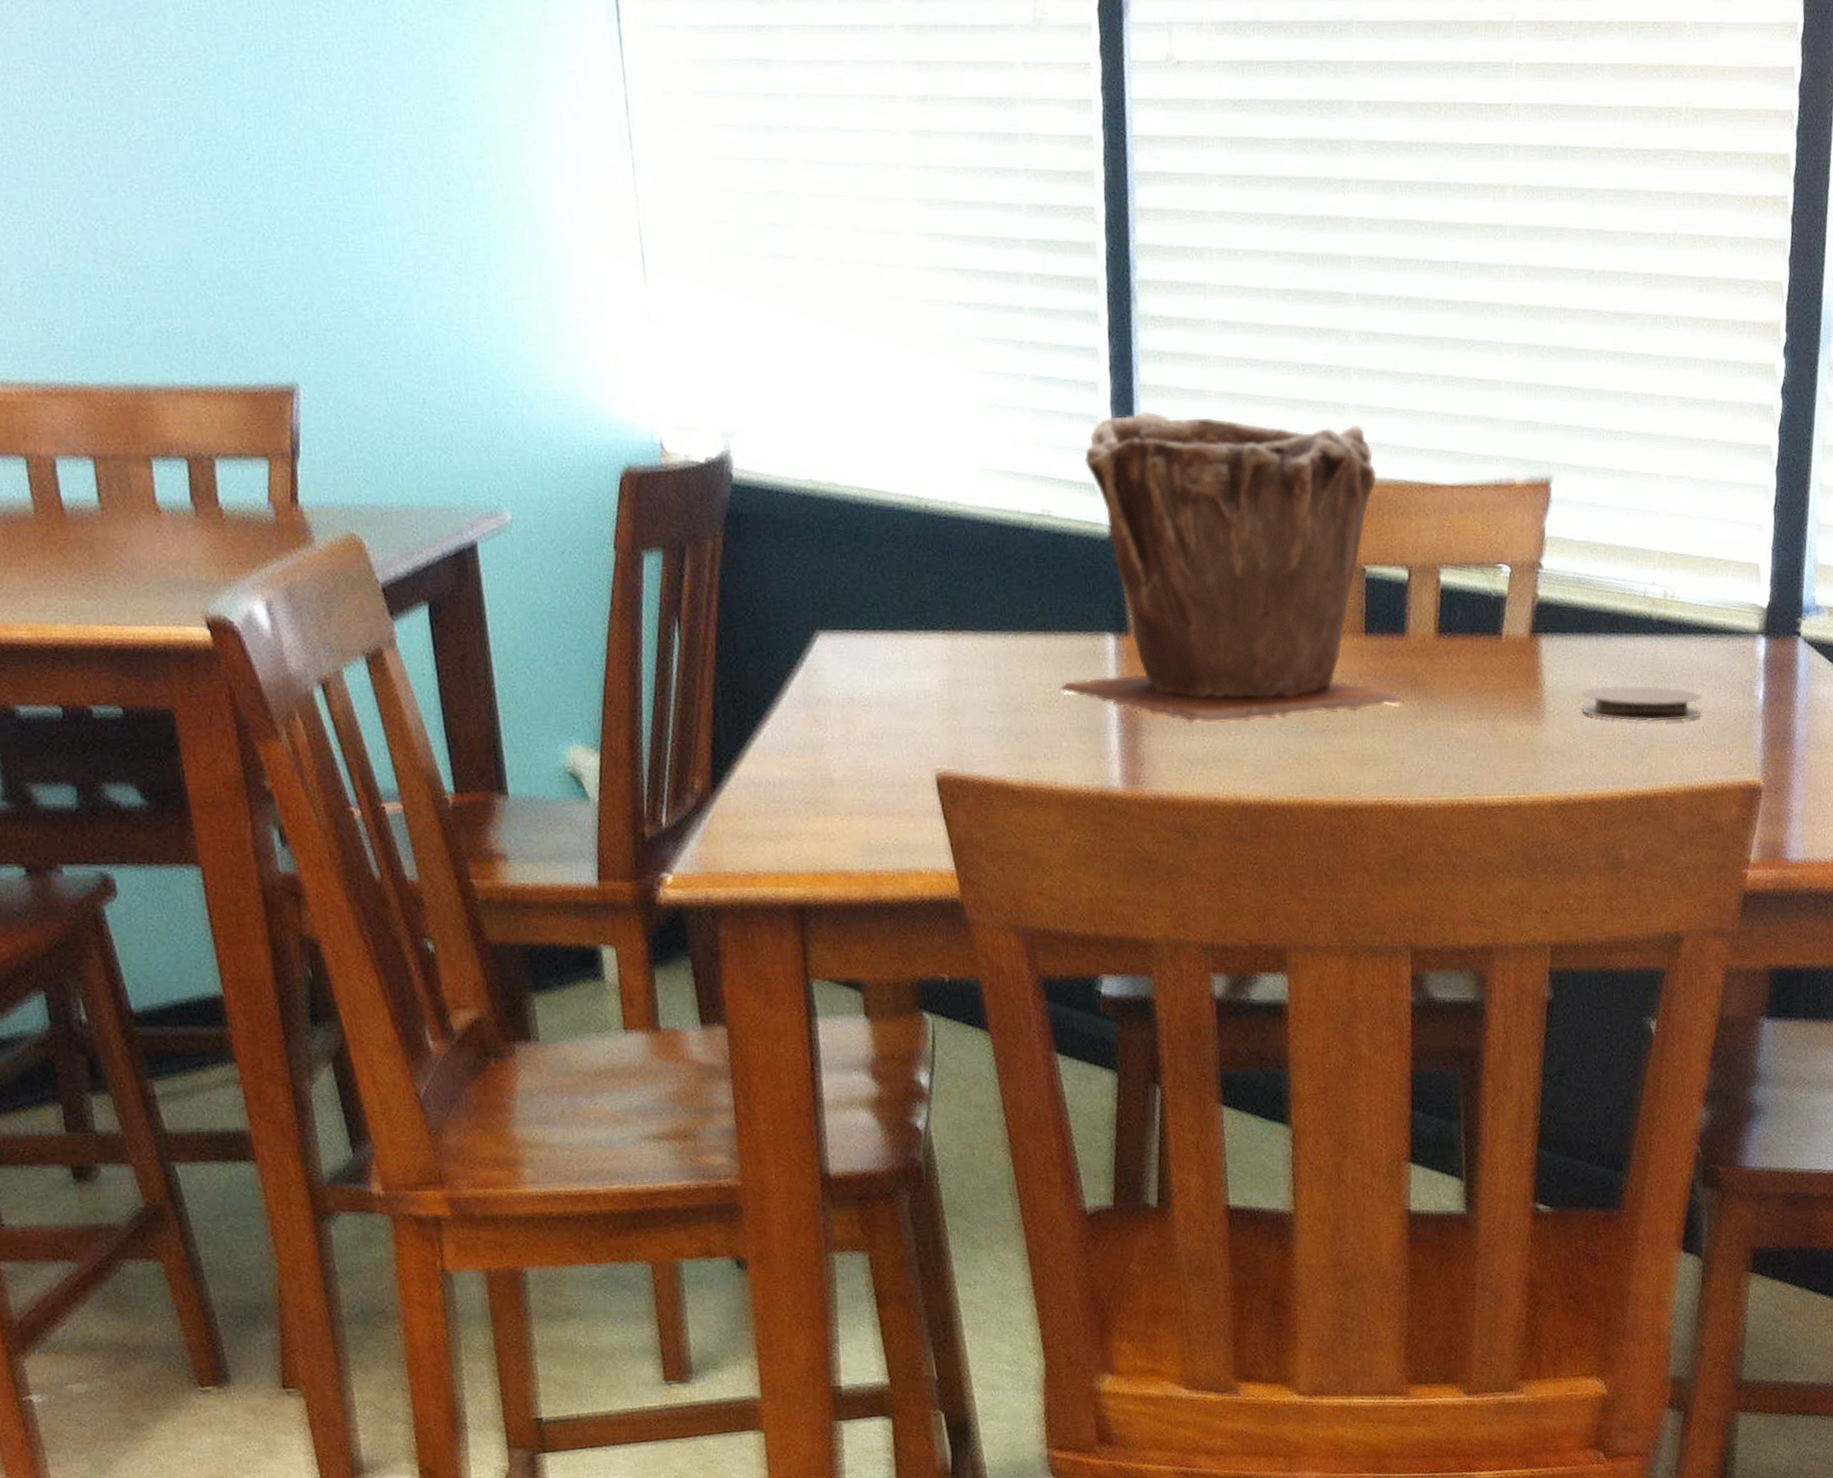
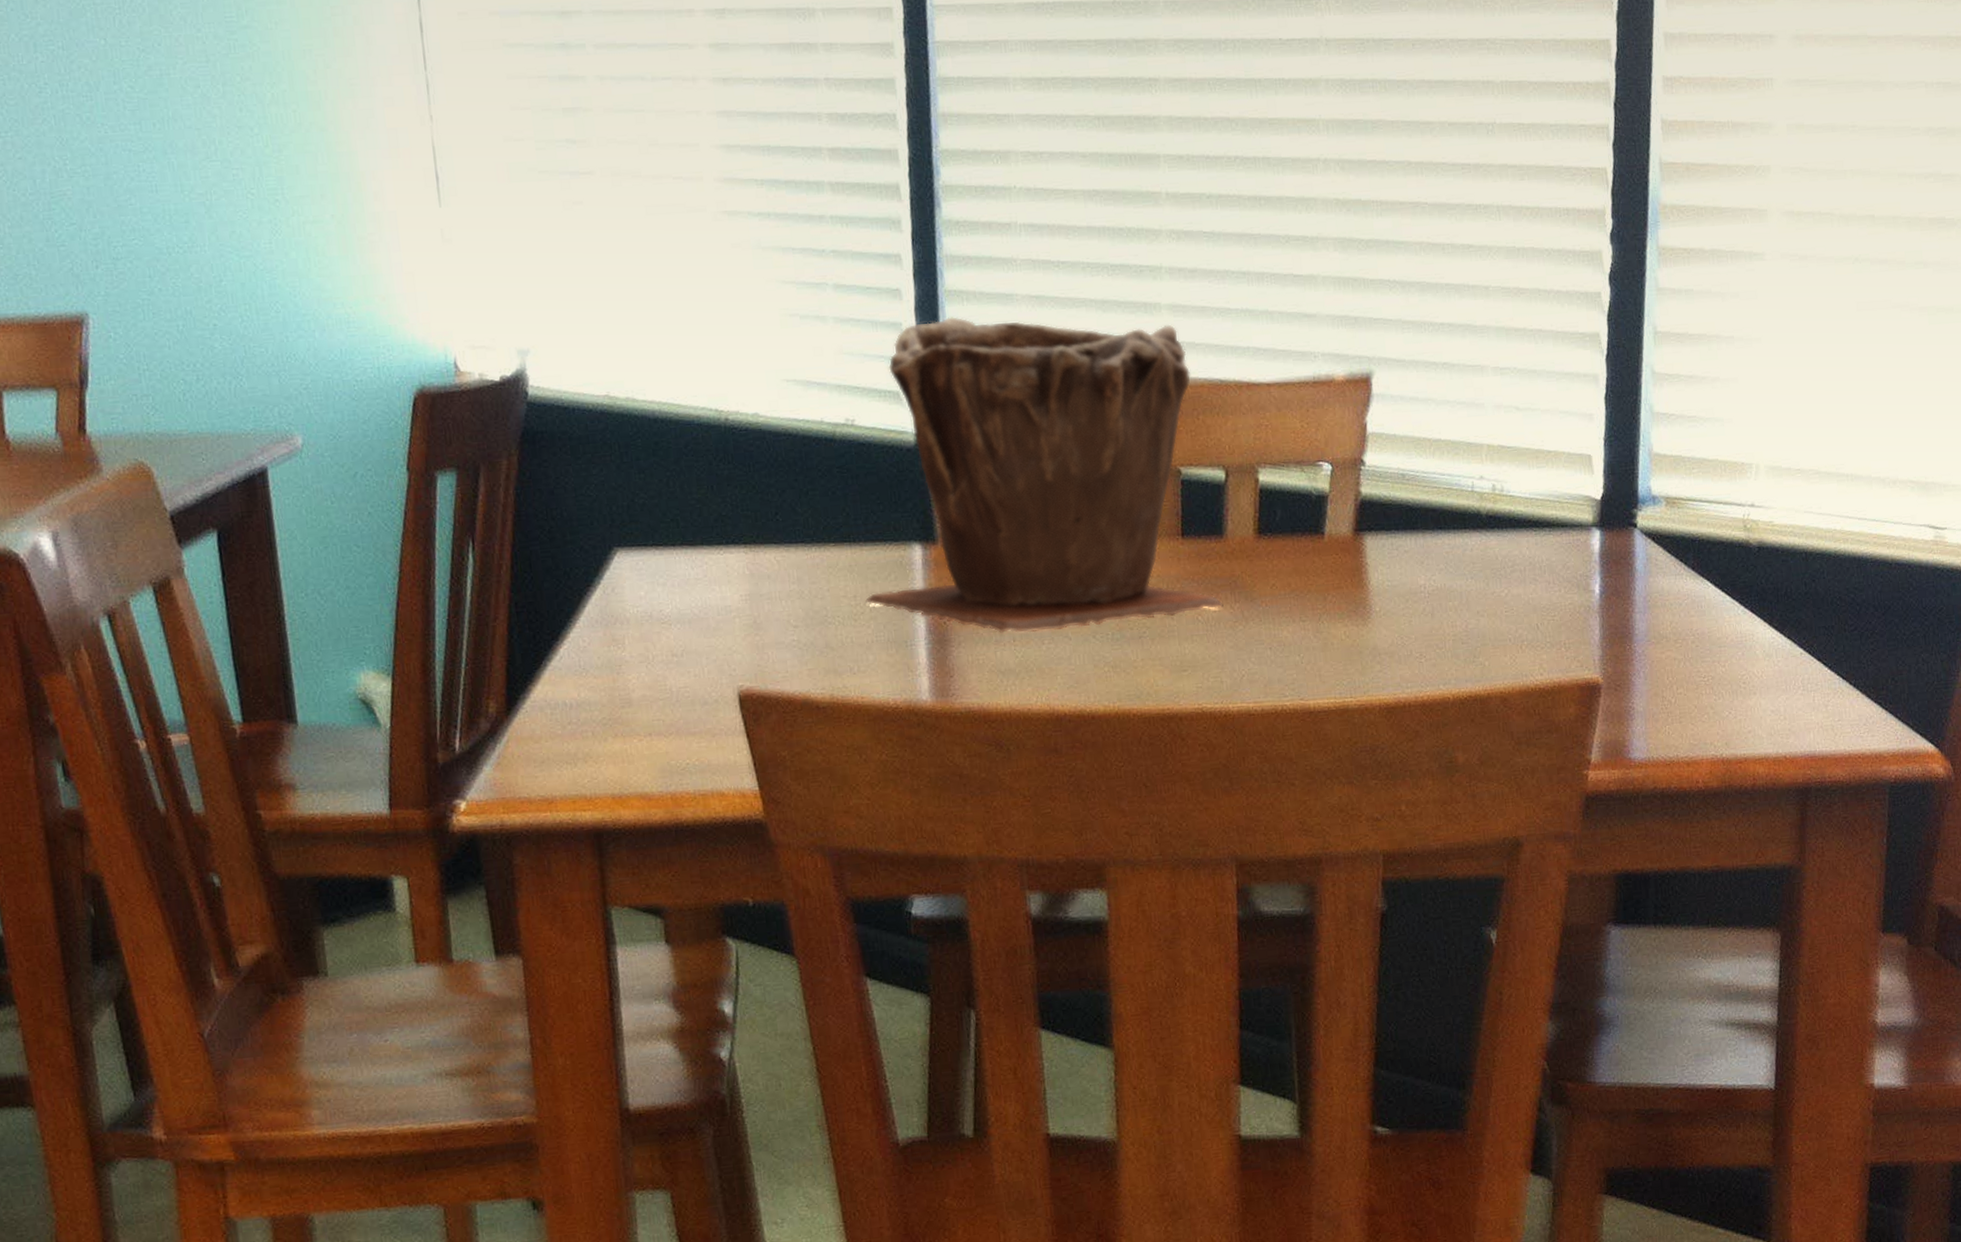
coaster: present [1581,685,1702,722] -> none [1409,582,1536,620]

